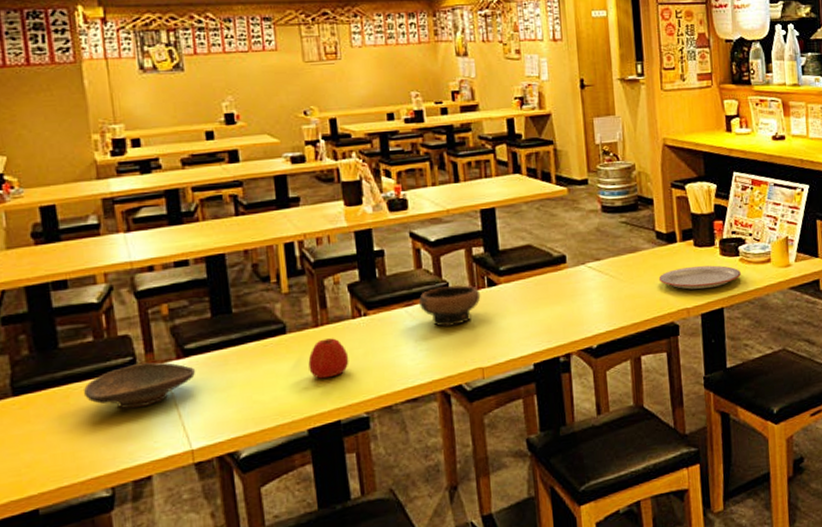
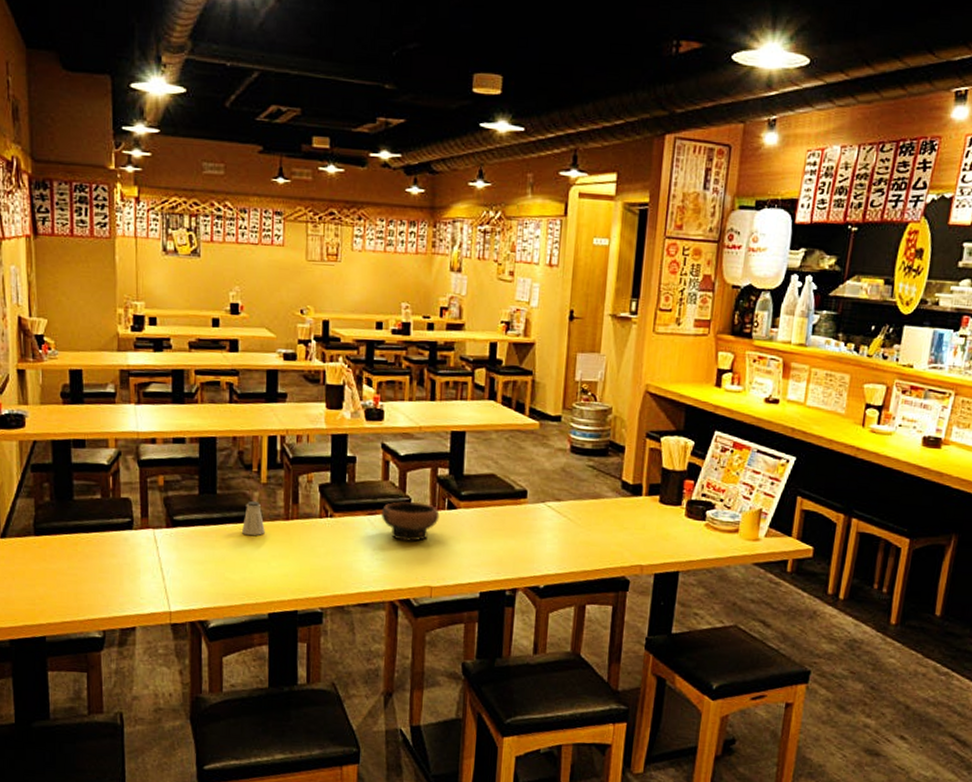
decorative bowl: present [84,362,196,410] -> none [90,526,181,566]
saltshaker: none [266,314,293,351] -> present [242,501,265,535]
apple: present [308,338,349,379] -> none [276,532,312,570]
plate: present [658,265,741,290] -> none [616,523,704,549]

